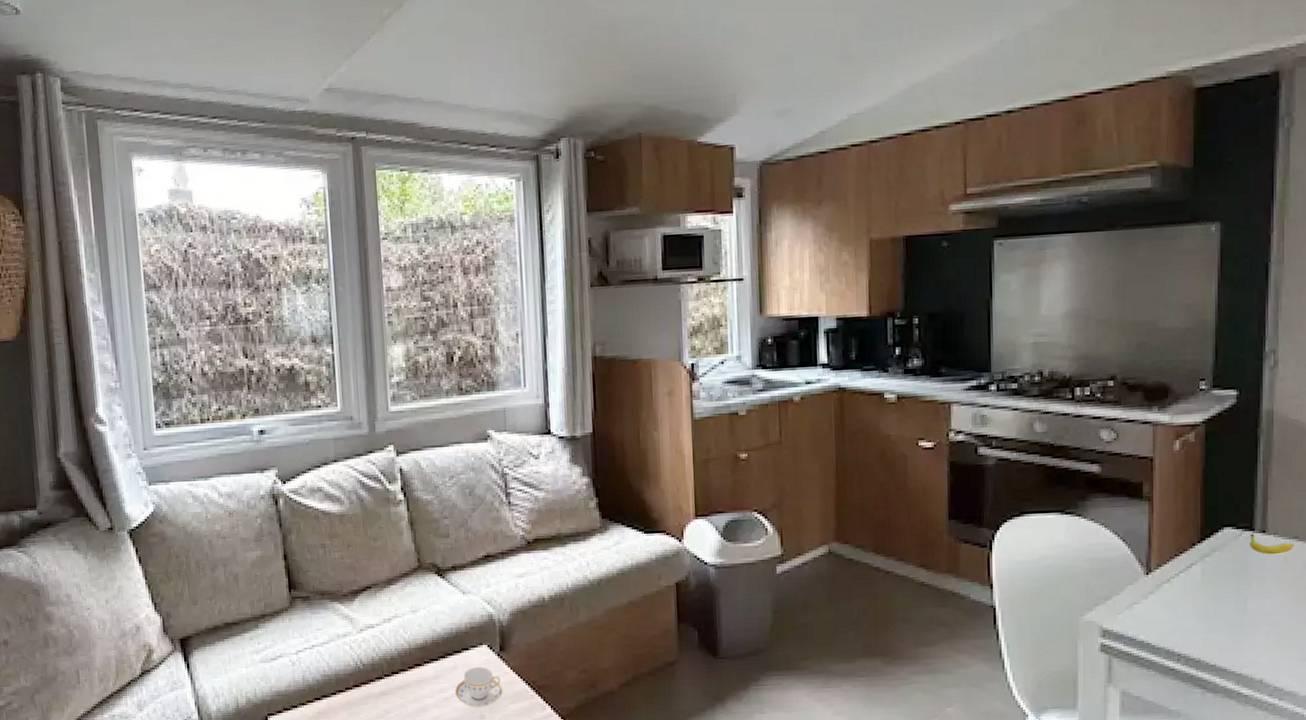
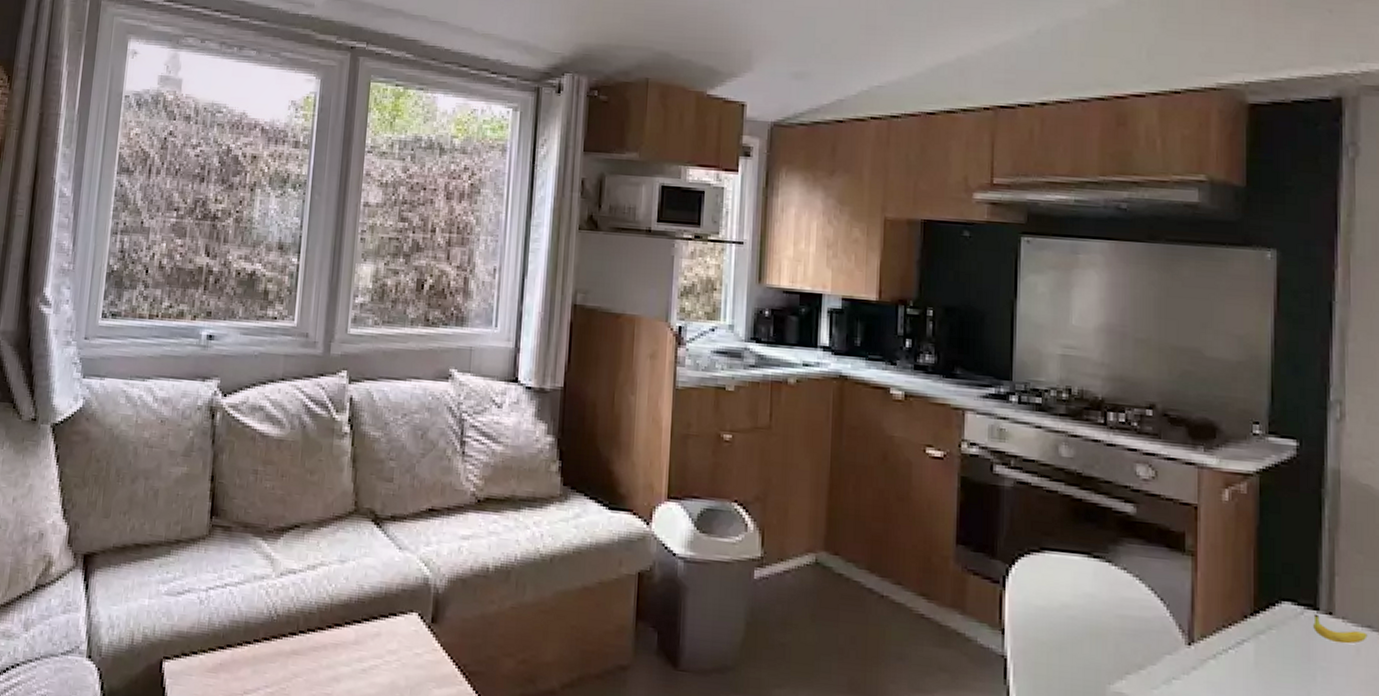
teacup: present [454,666,503,707] -> none [374,637,429,687]

